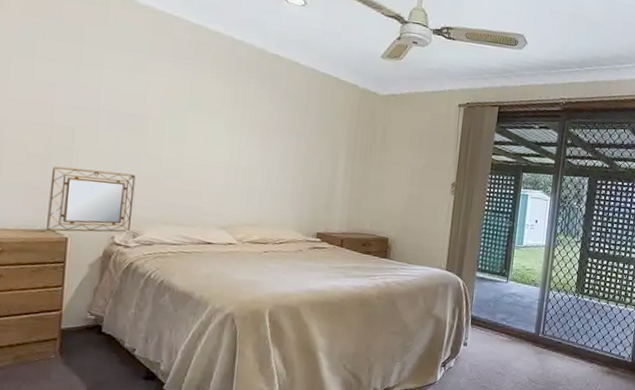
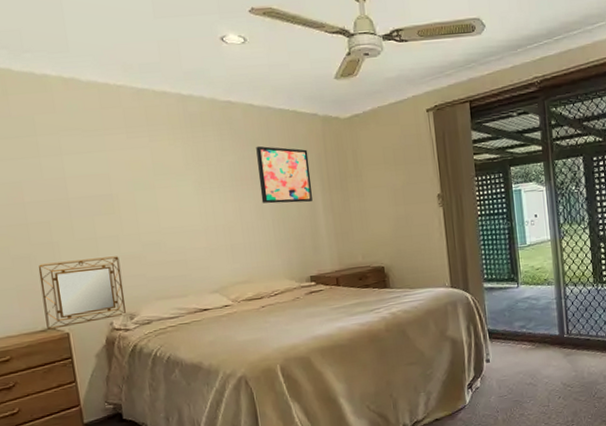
wall art: none [287,102,341,165] -> present [256,146,312,204]

